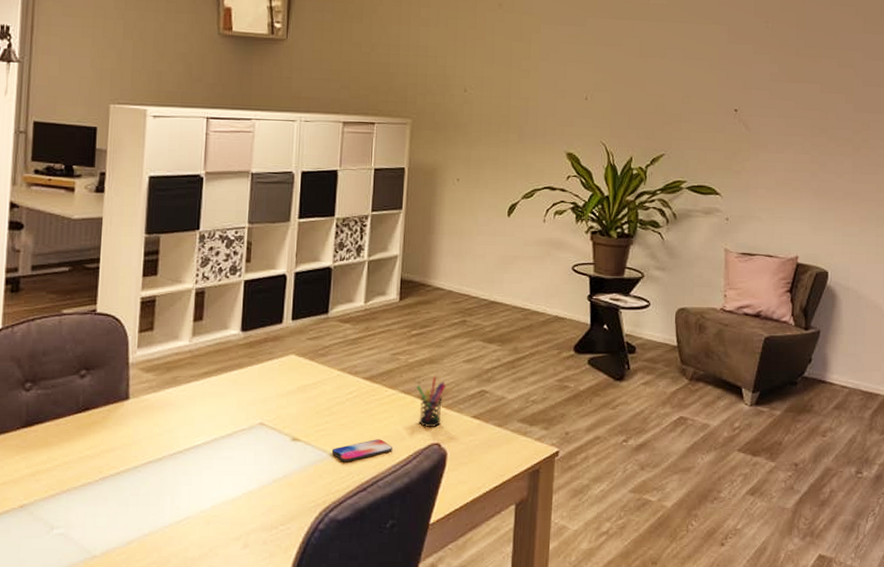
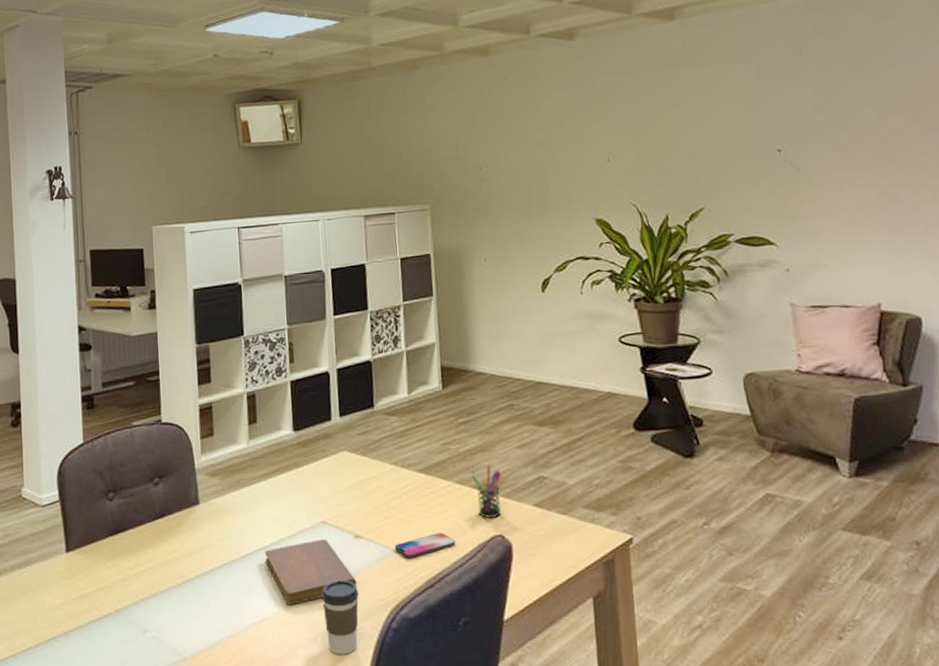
notebook: none [194,441,289,504] -> present [264,539,357,605]
coffee cup: none [250,481,290,555] -> present [322,580,359,655]

